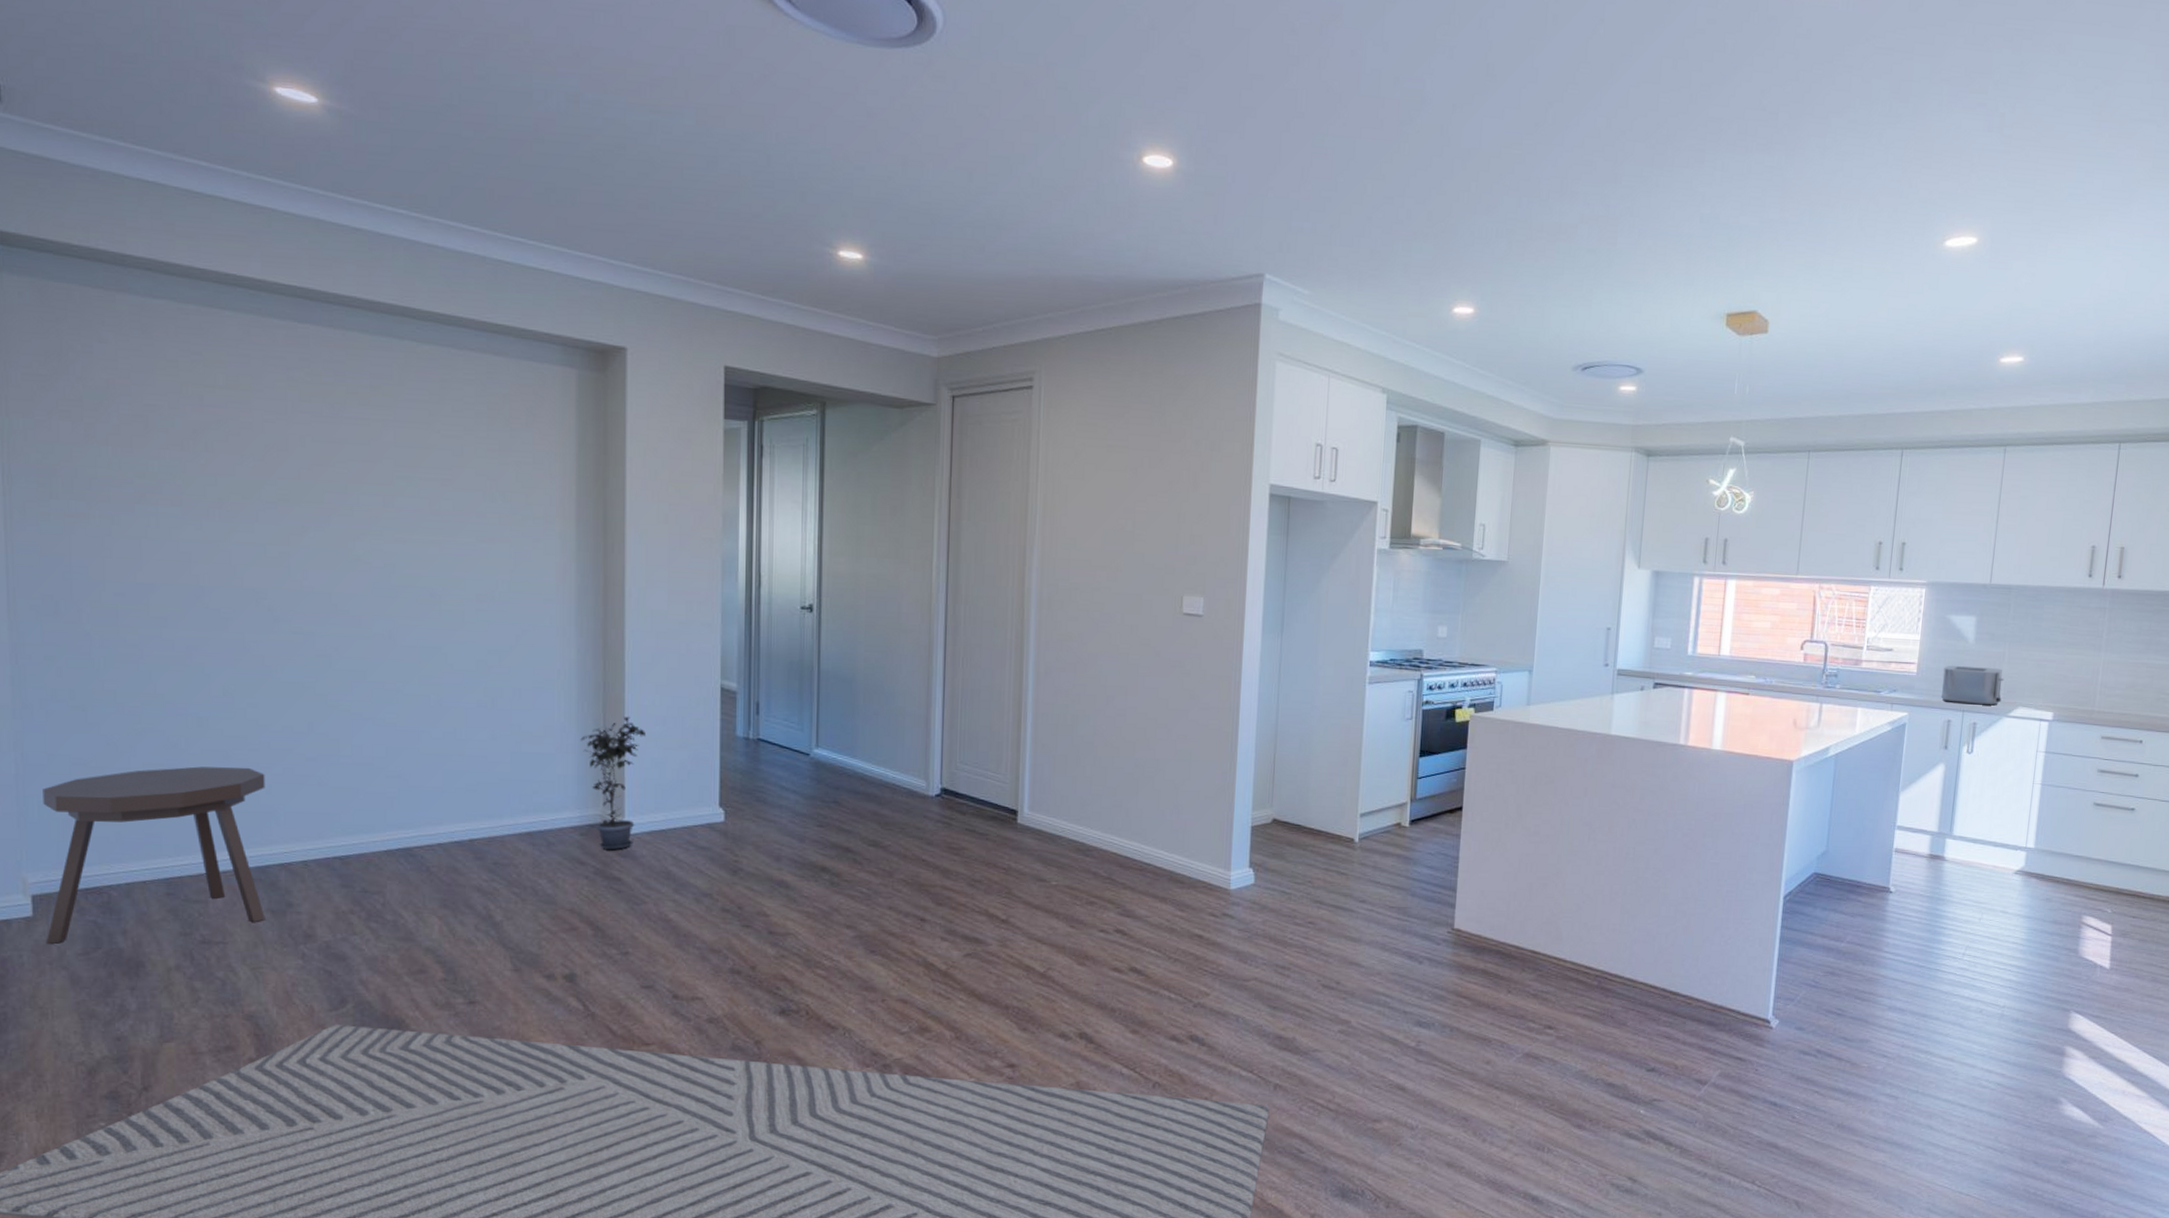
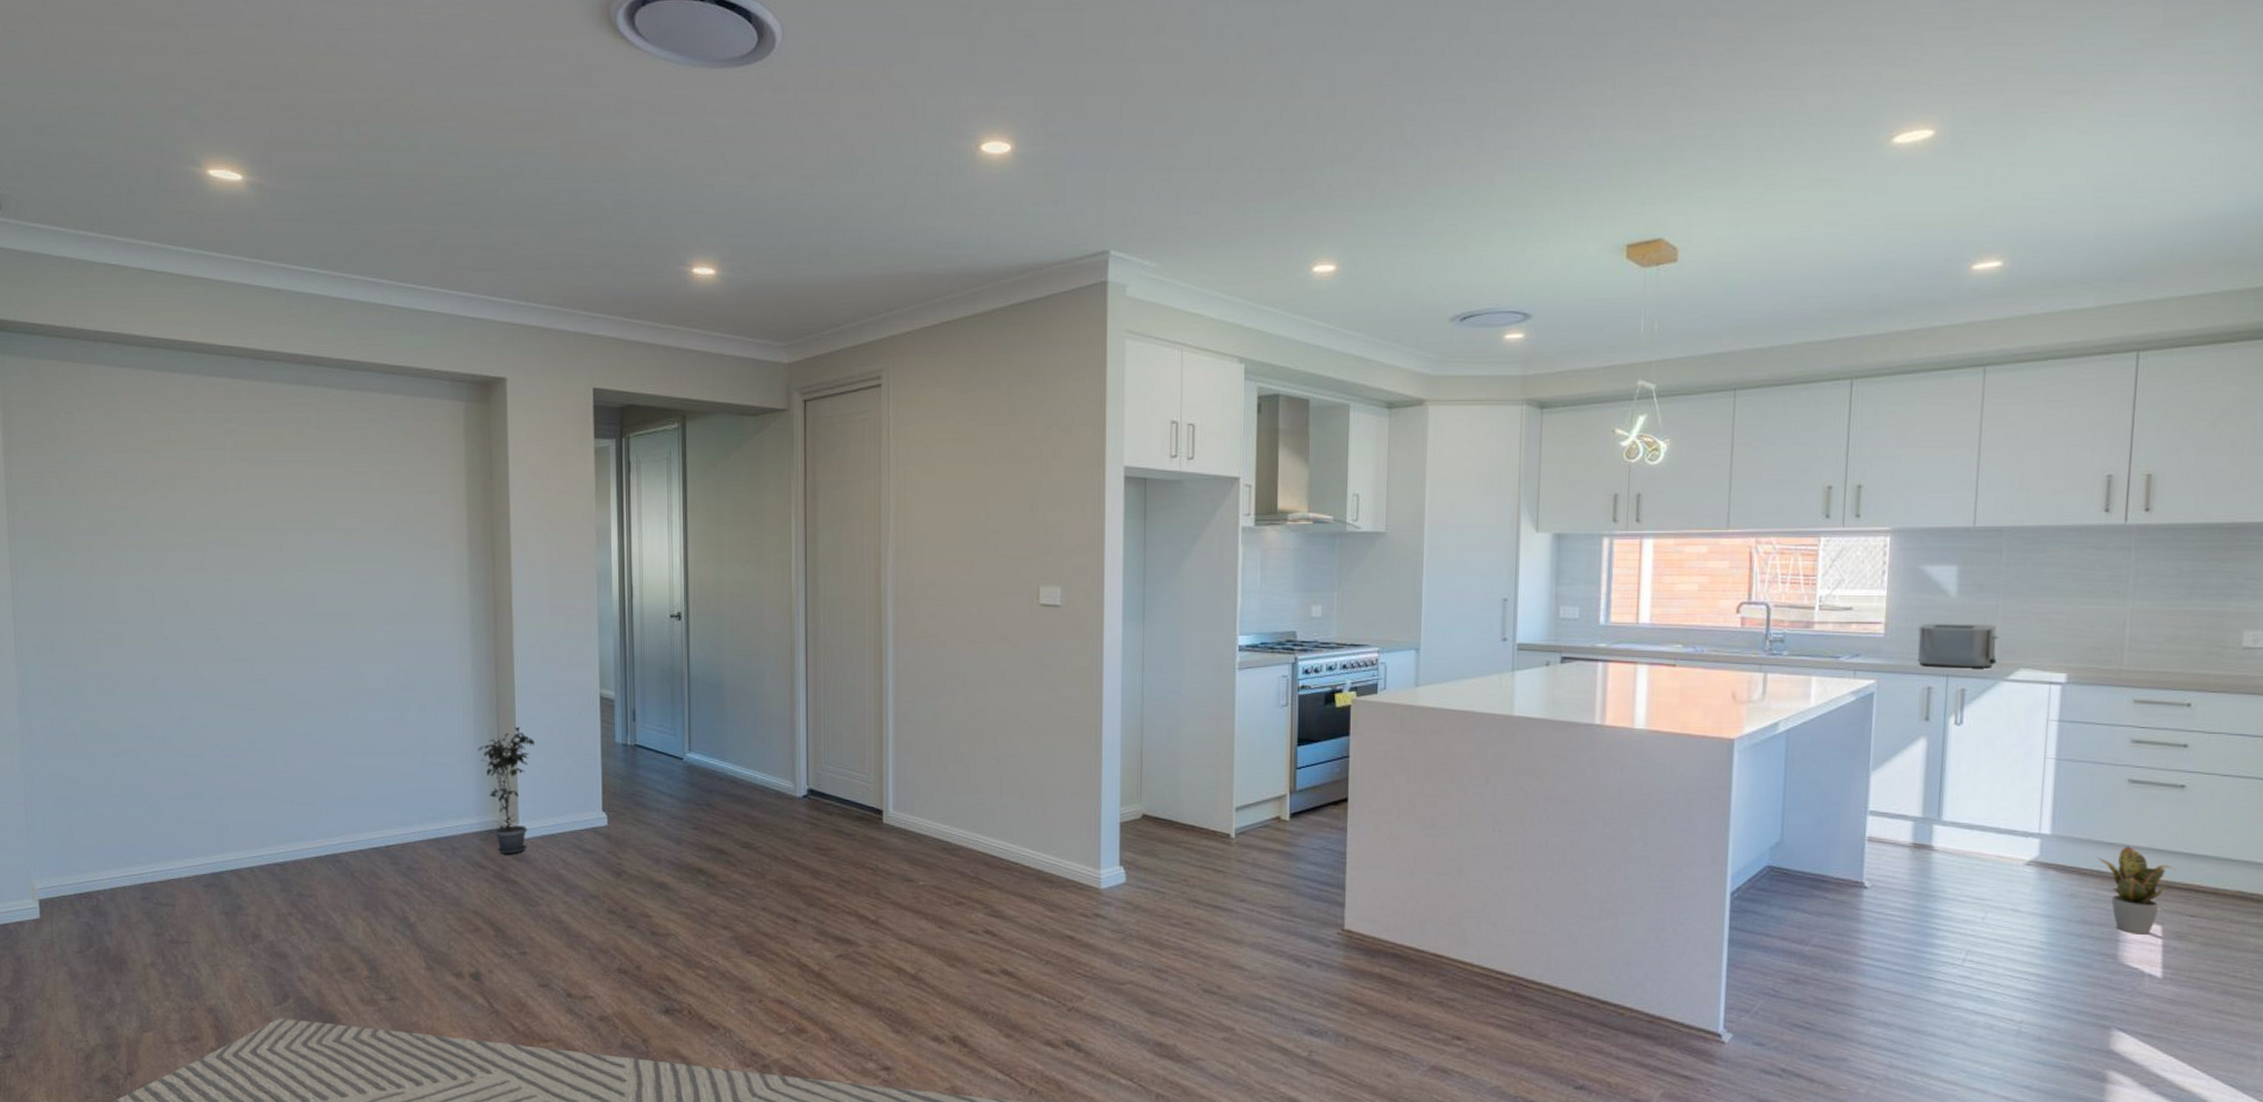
side table: present [43,766,266,944] -> none [45,782,221,943]
potted plant: none [2068,858,2124,933] -> present [2097,846,2176,935]

